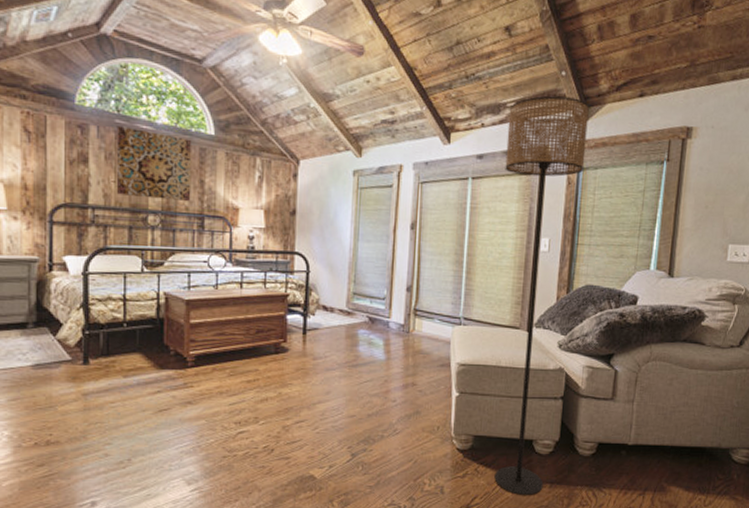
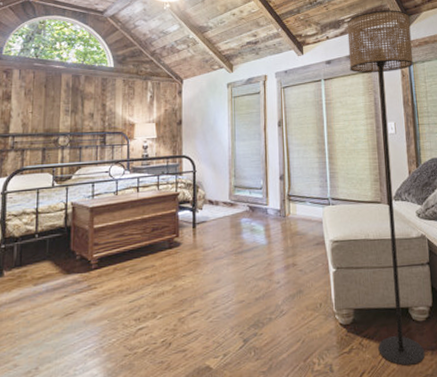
wall art: present [116,126,192,201] -> none [33,68,95,123]

